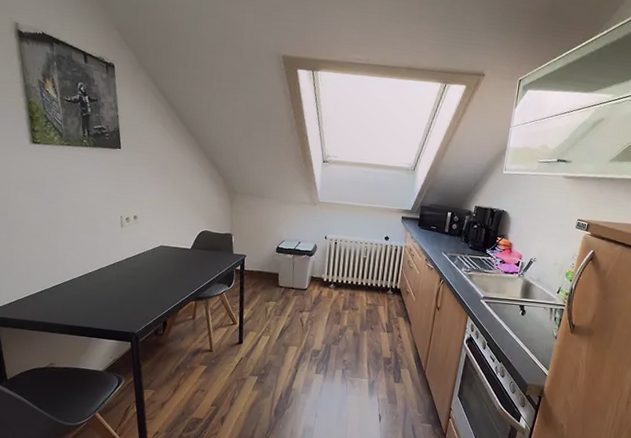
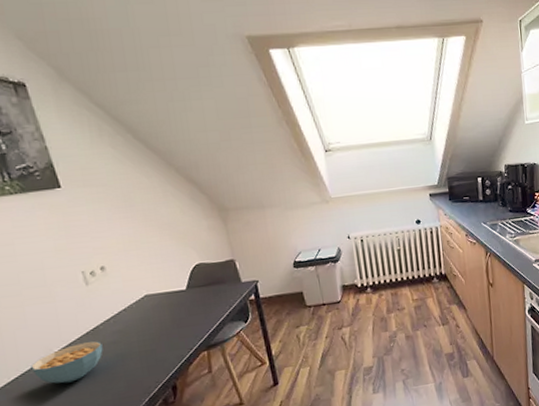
cereal bowl: none [70,270,122,298] -> present [31,341,103,384]

